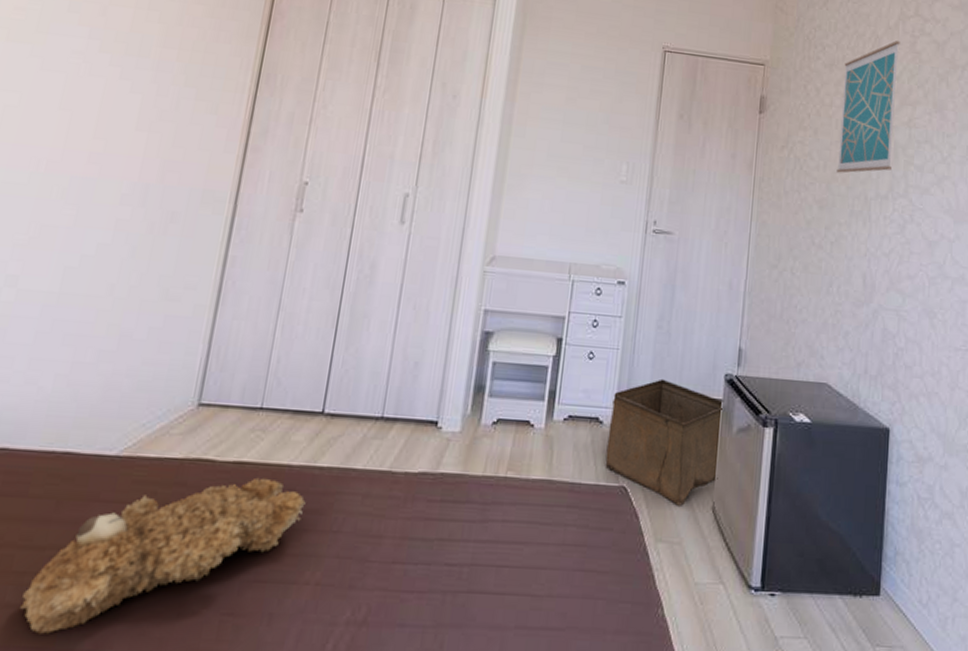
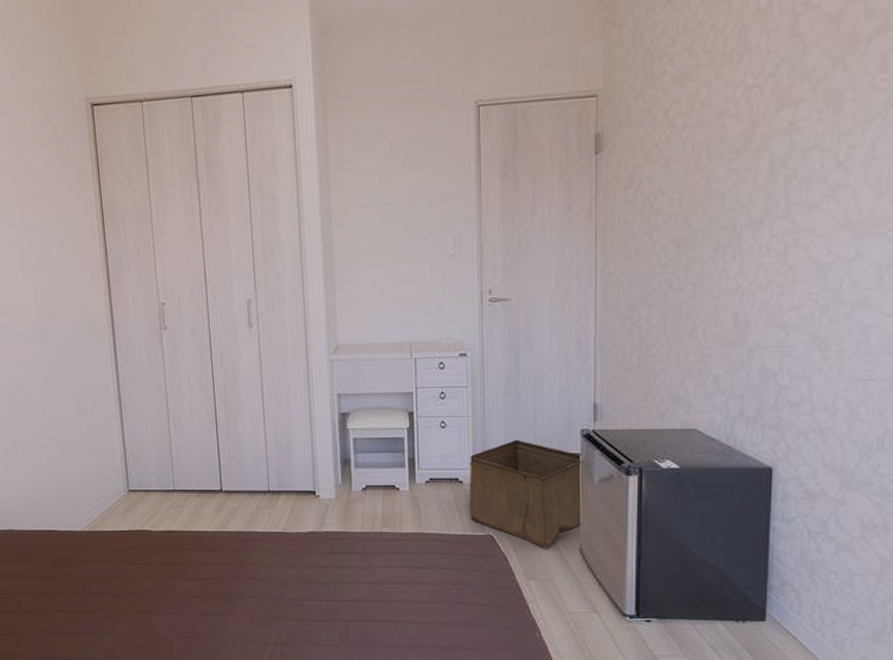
teddy bear: present [20,477,306,634] -> none [51,541,224,649]
wall art: present [836,41,900,173] -> none [695,26,776,205]

